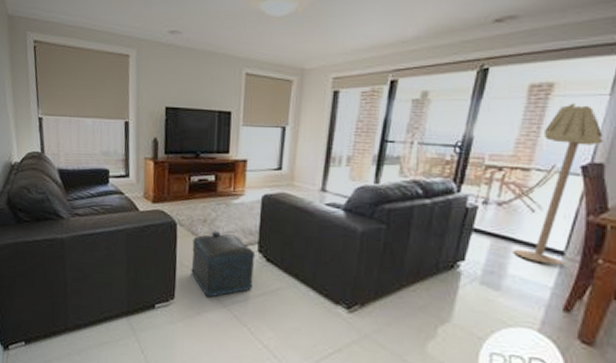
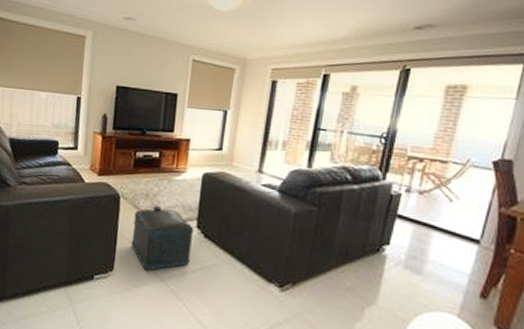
floor lamp: present [513,103,603,265] -> none [434,104,511,253]

